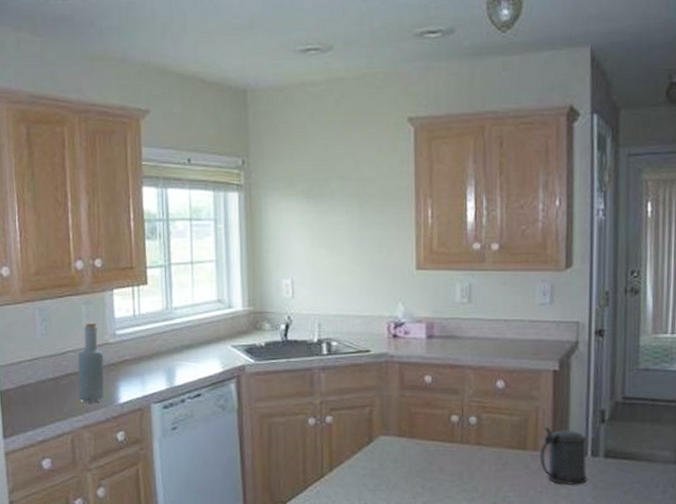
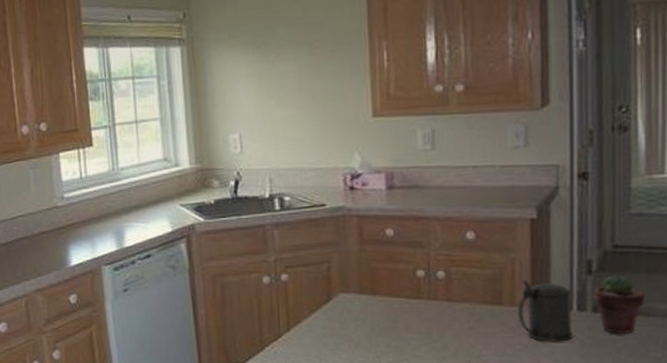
bottle: present [77,322,105,402] -> none [27,186,55,266]
potted succulent: none [606,424,649,479] -> present [594,275,645,335]

